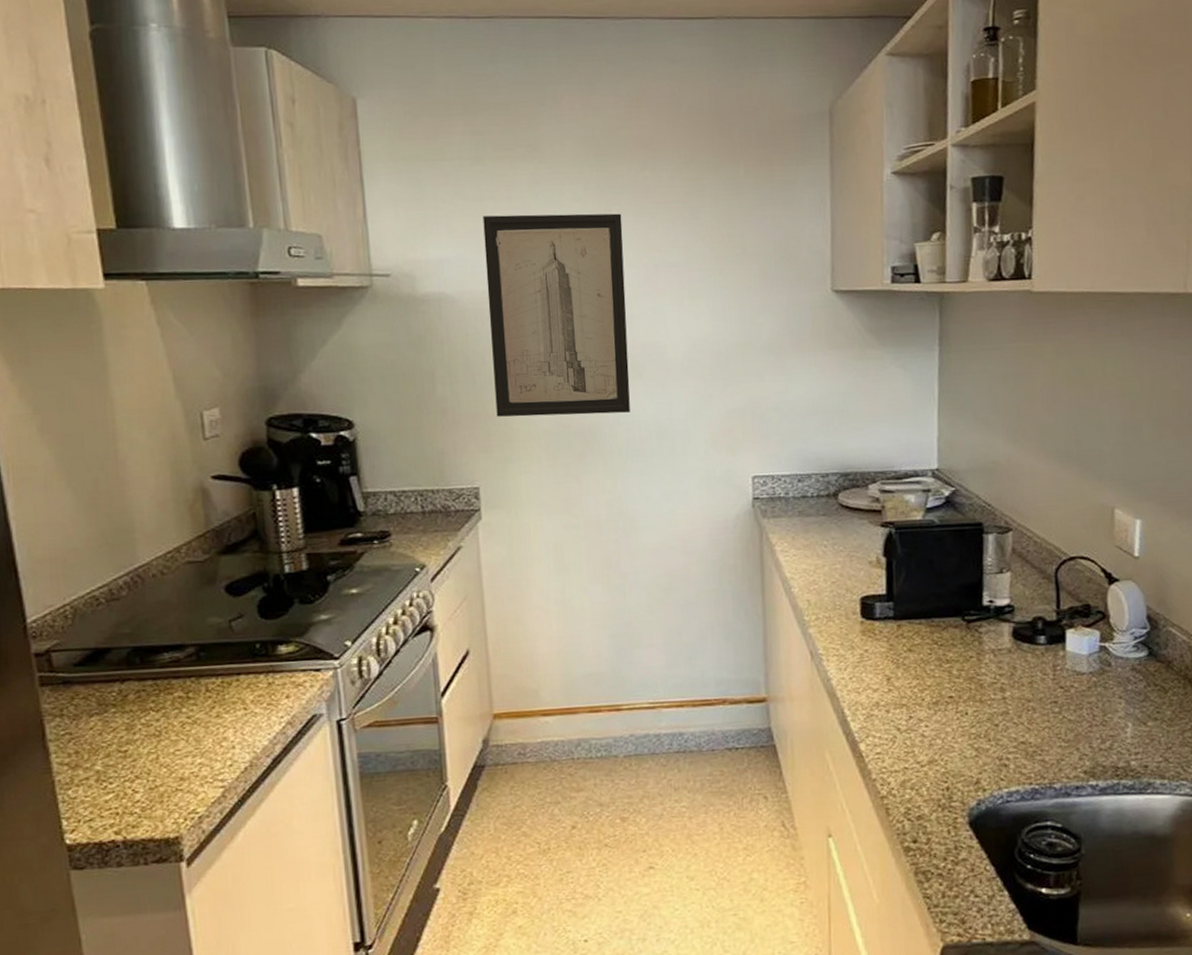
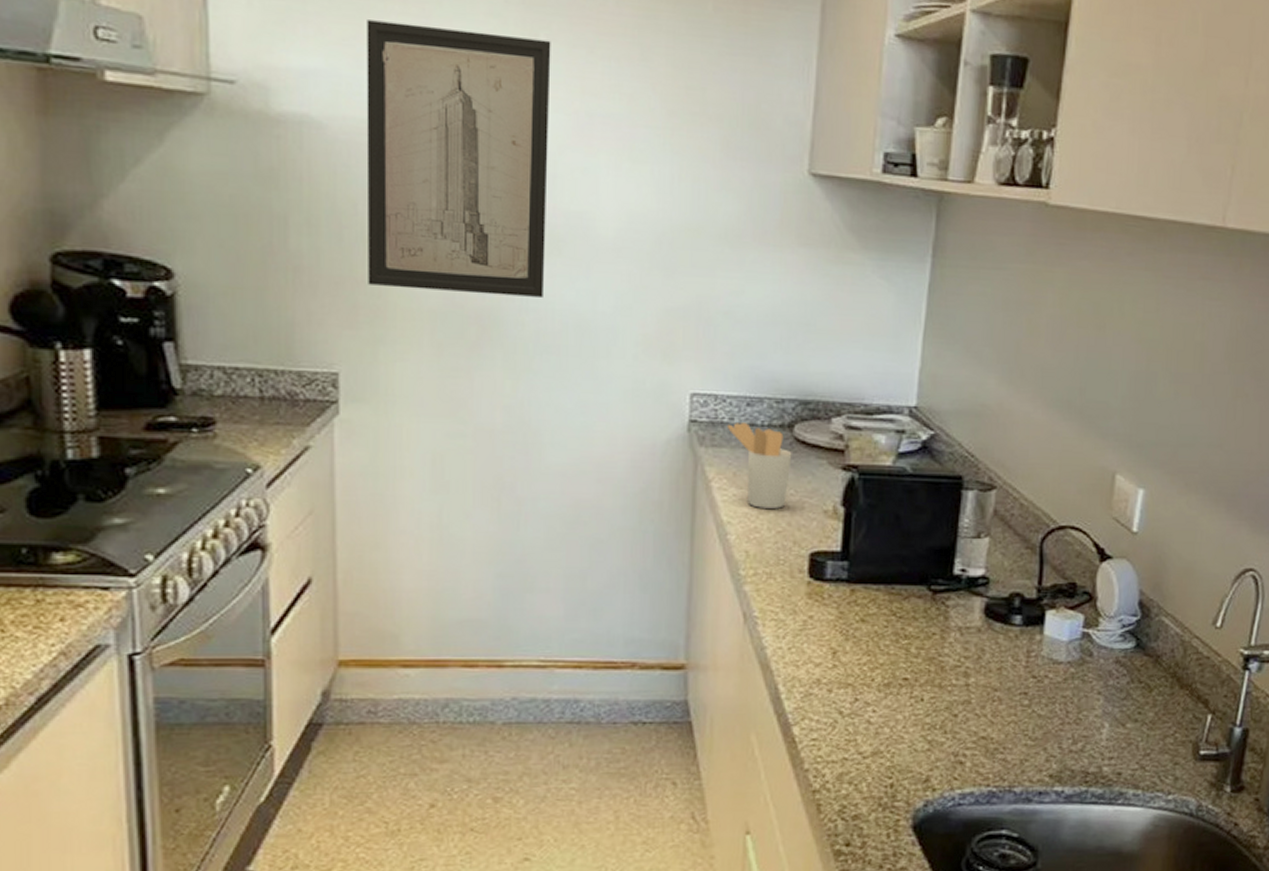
utensil holder: none [783,495,839,564] -> present [727,421,792,509]

